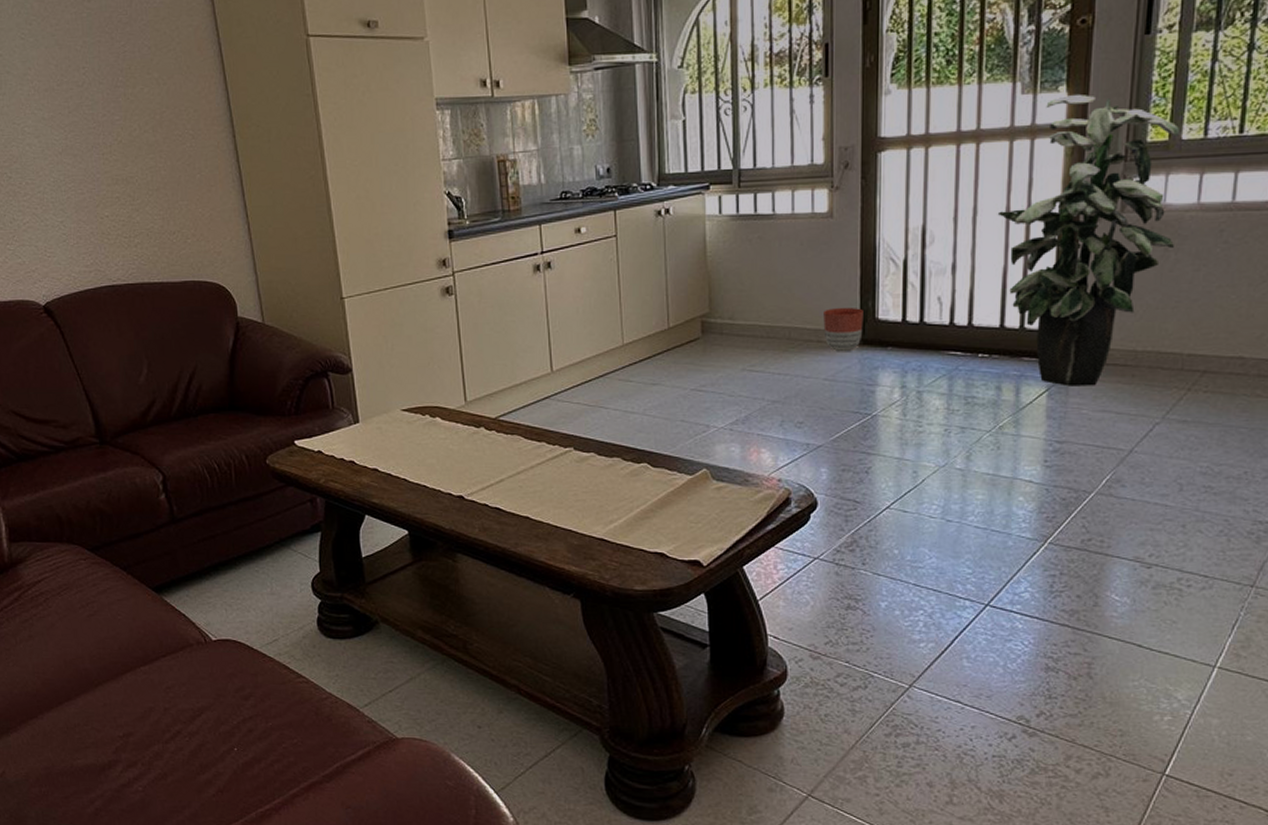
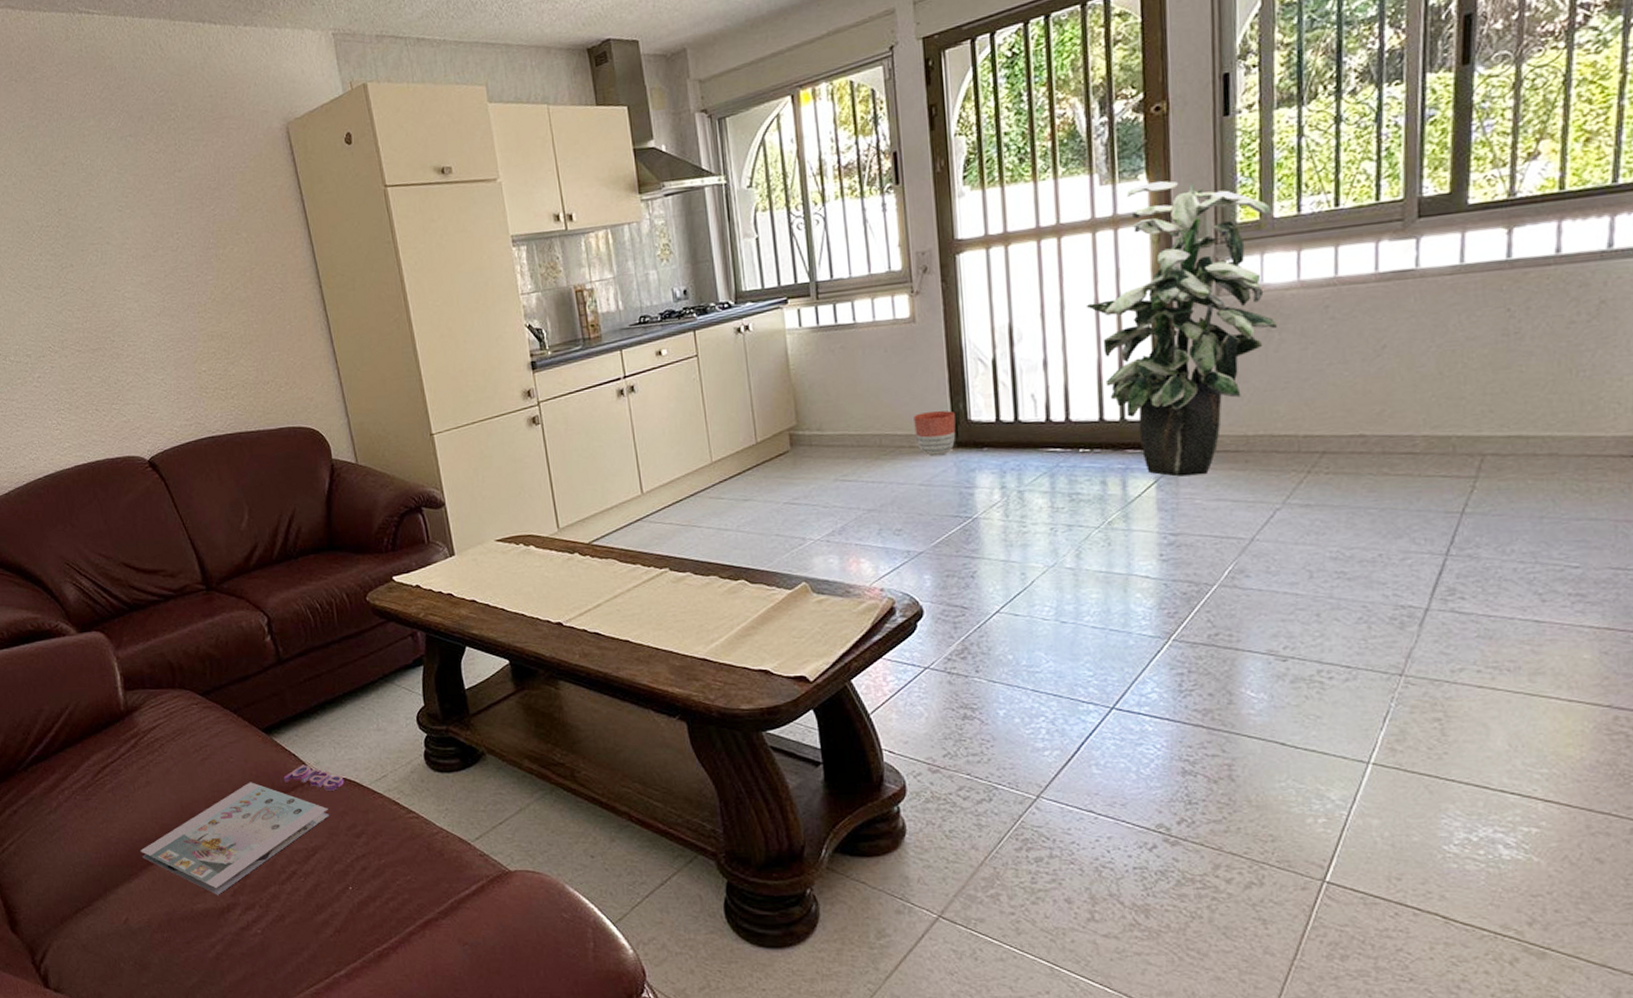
magazine: none [20,625,235,752] -> present [140,764,344,895]

